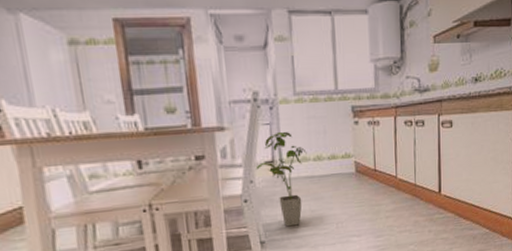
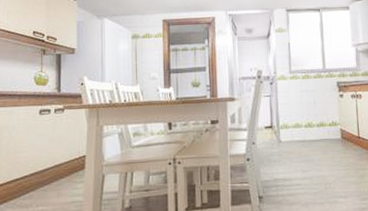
house plant: present [255,131,307,227] -> none [257,102,300,185]

